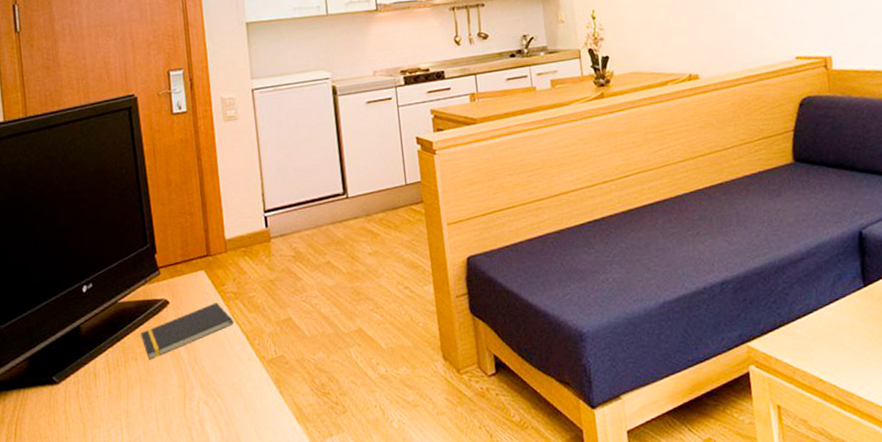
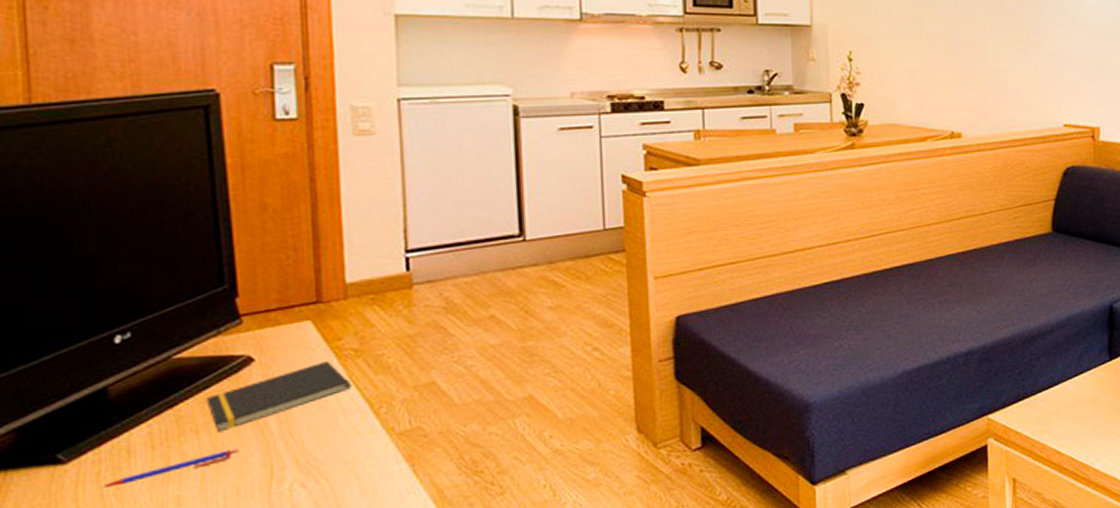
pen: none [79,373,163,403] -> present [100,449,239,488]

